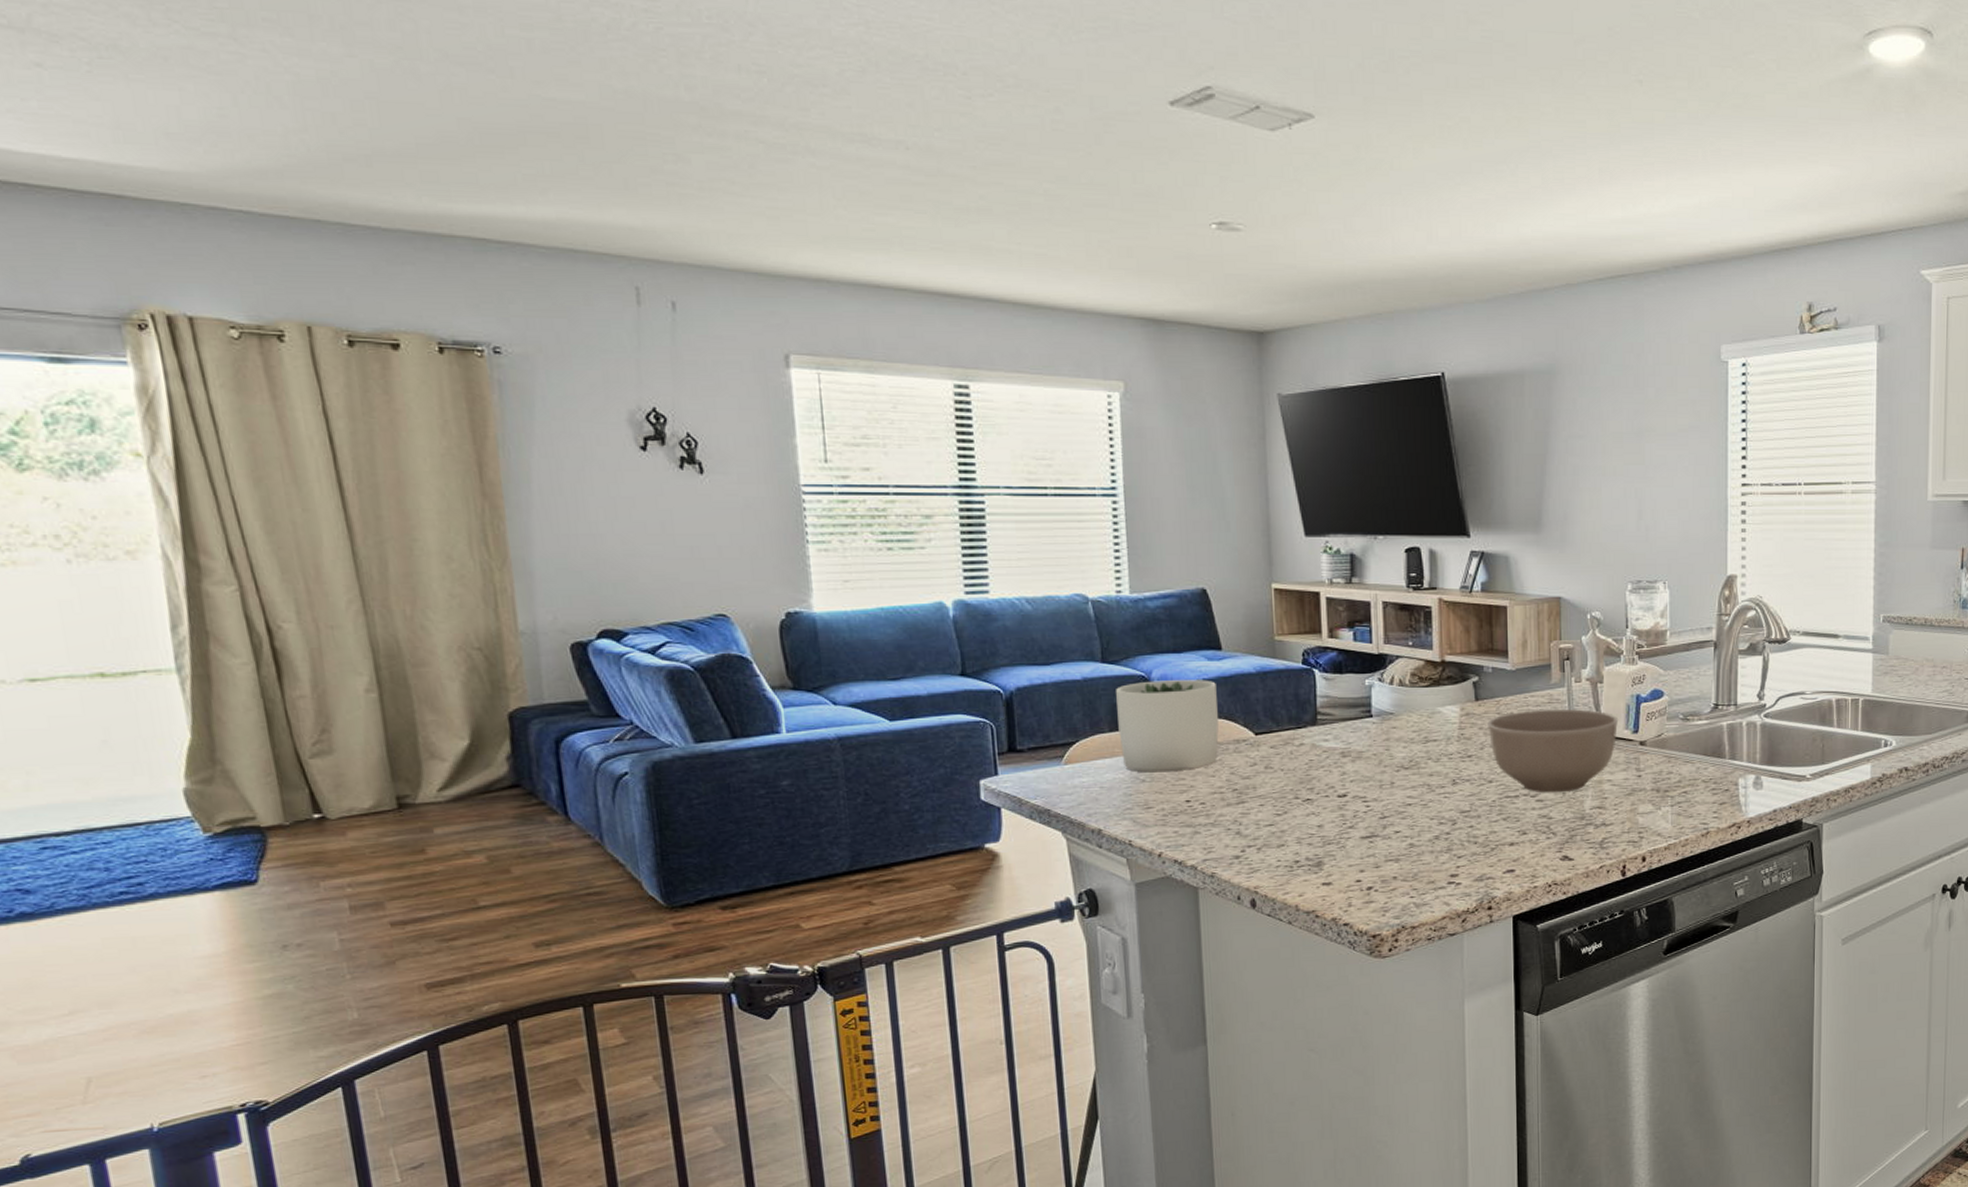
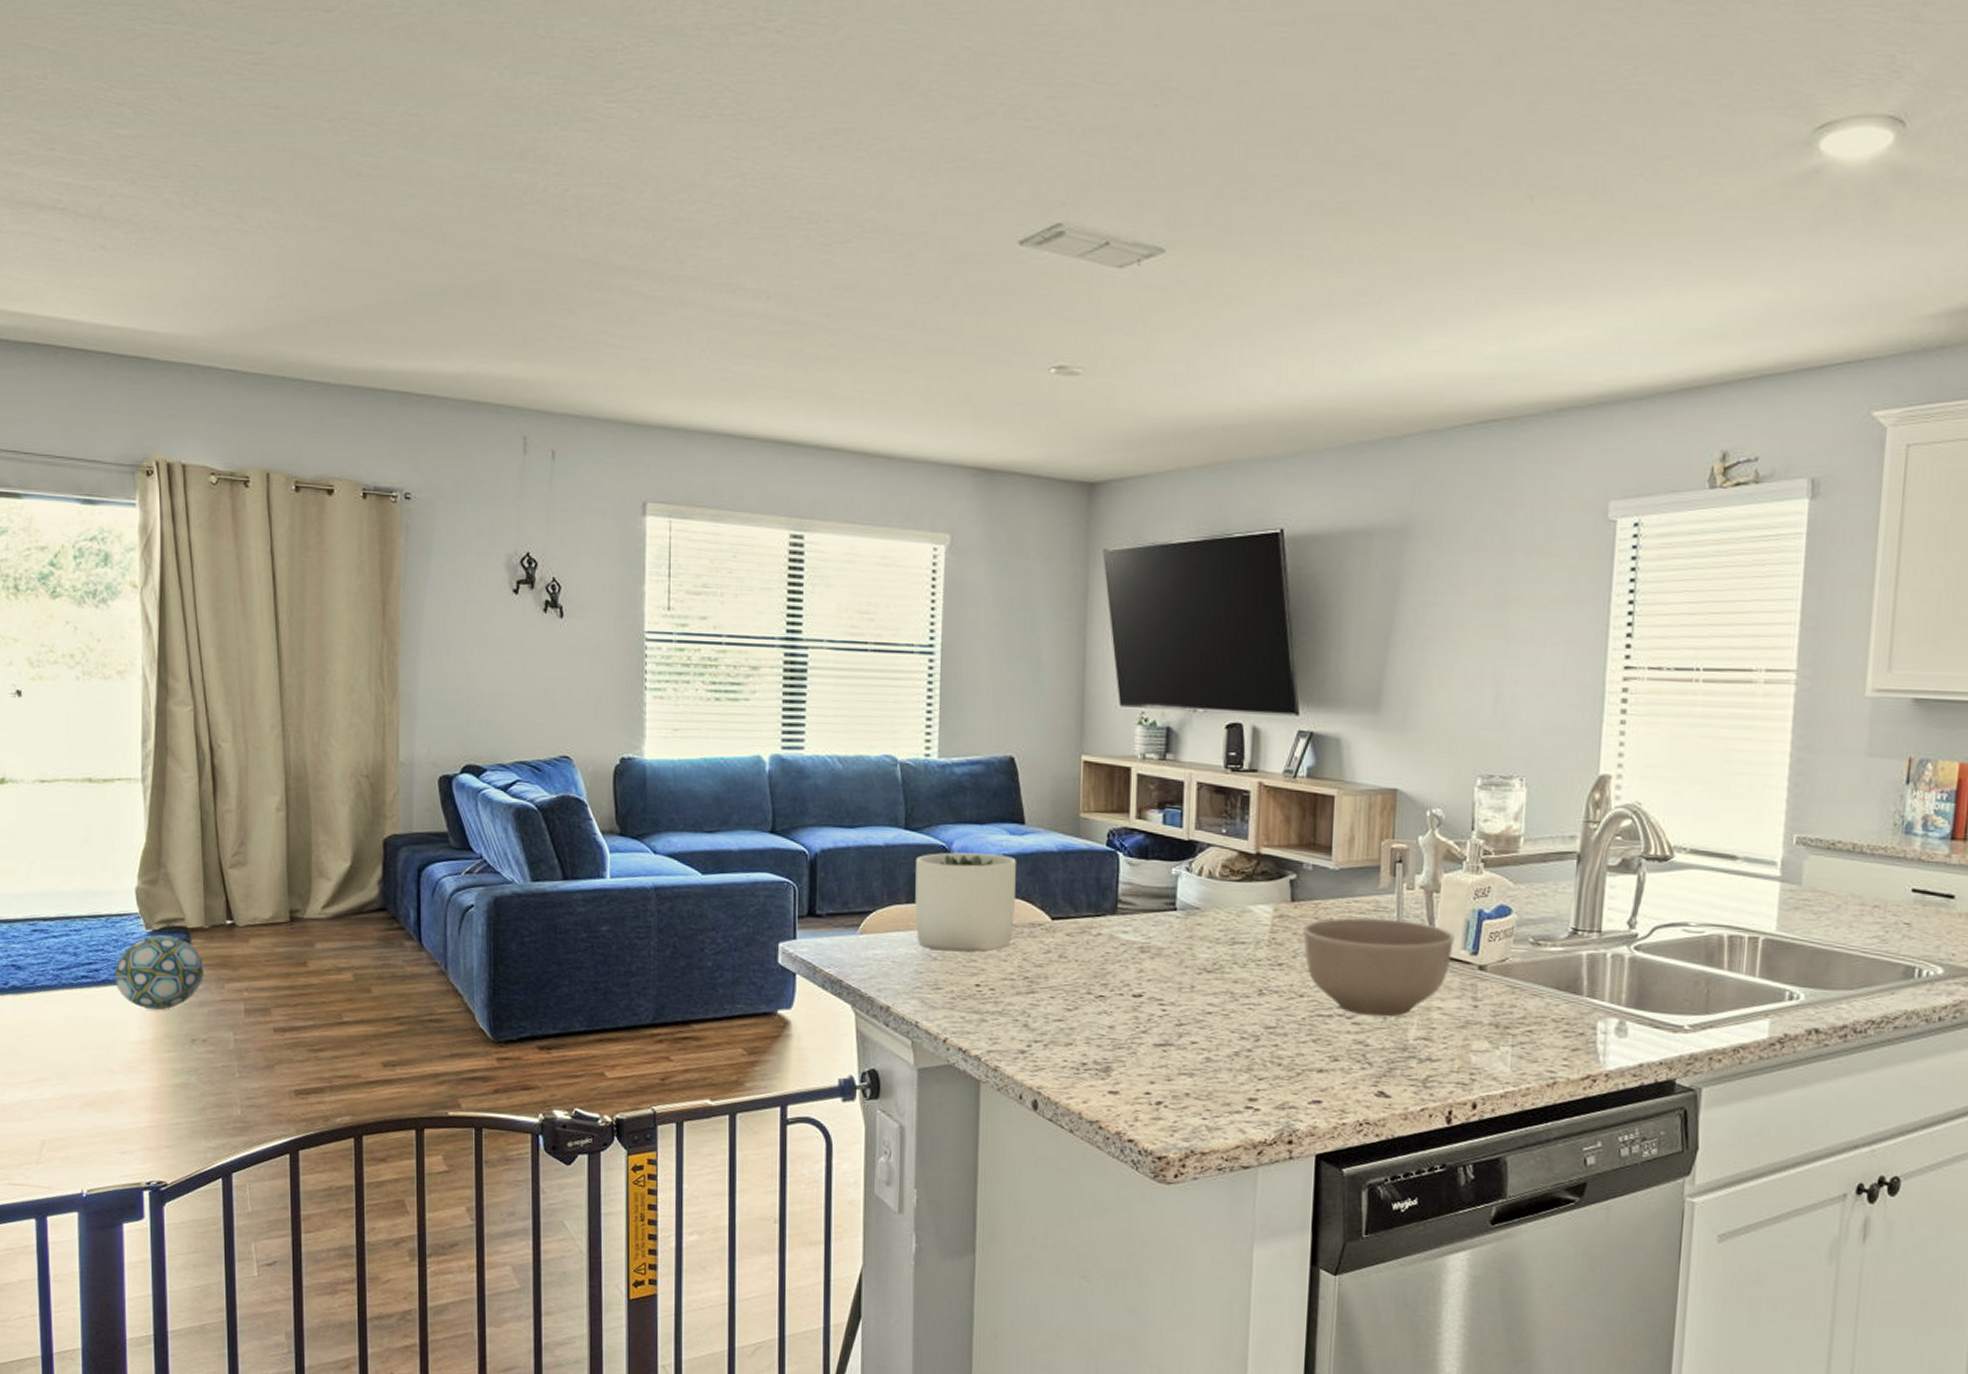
ball: none [165,838,290,920] -> present [115,935,204,1011]

